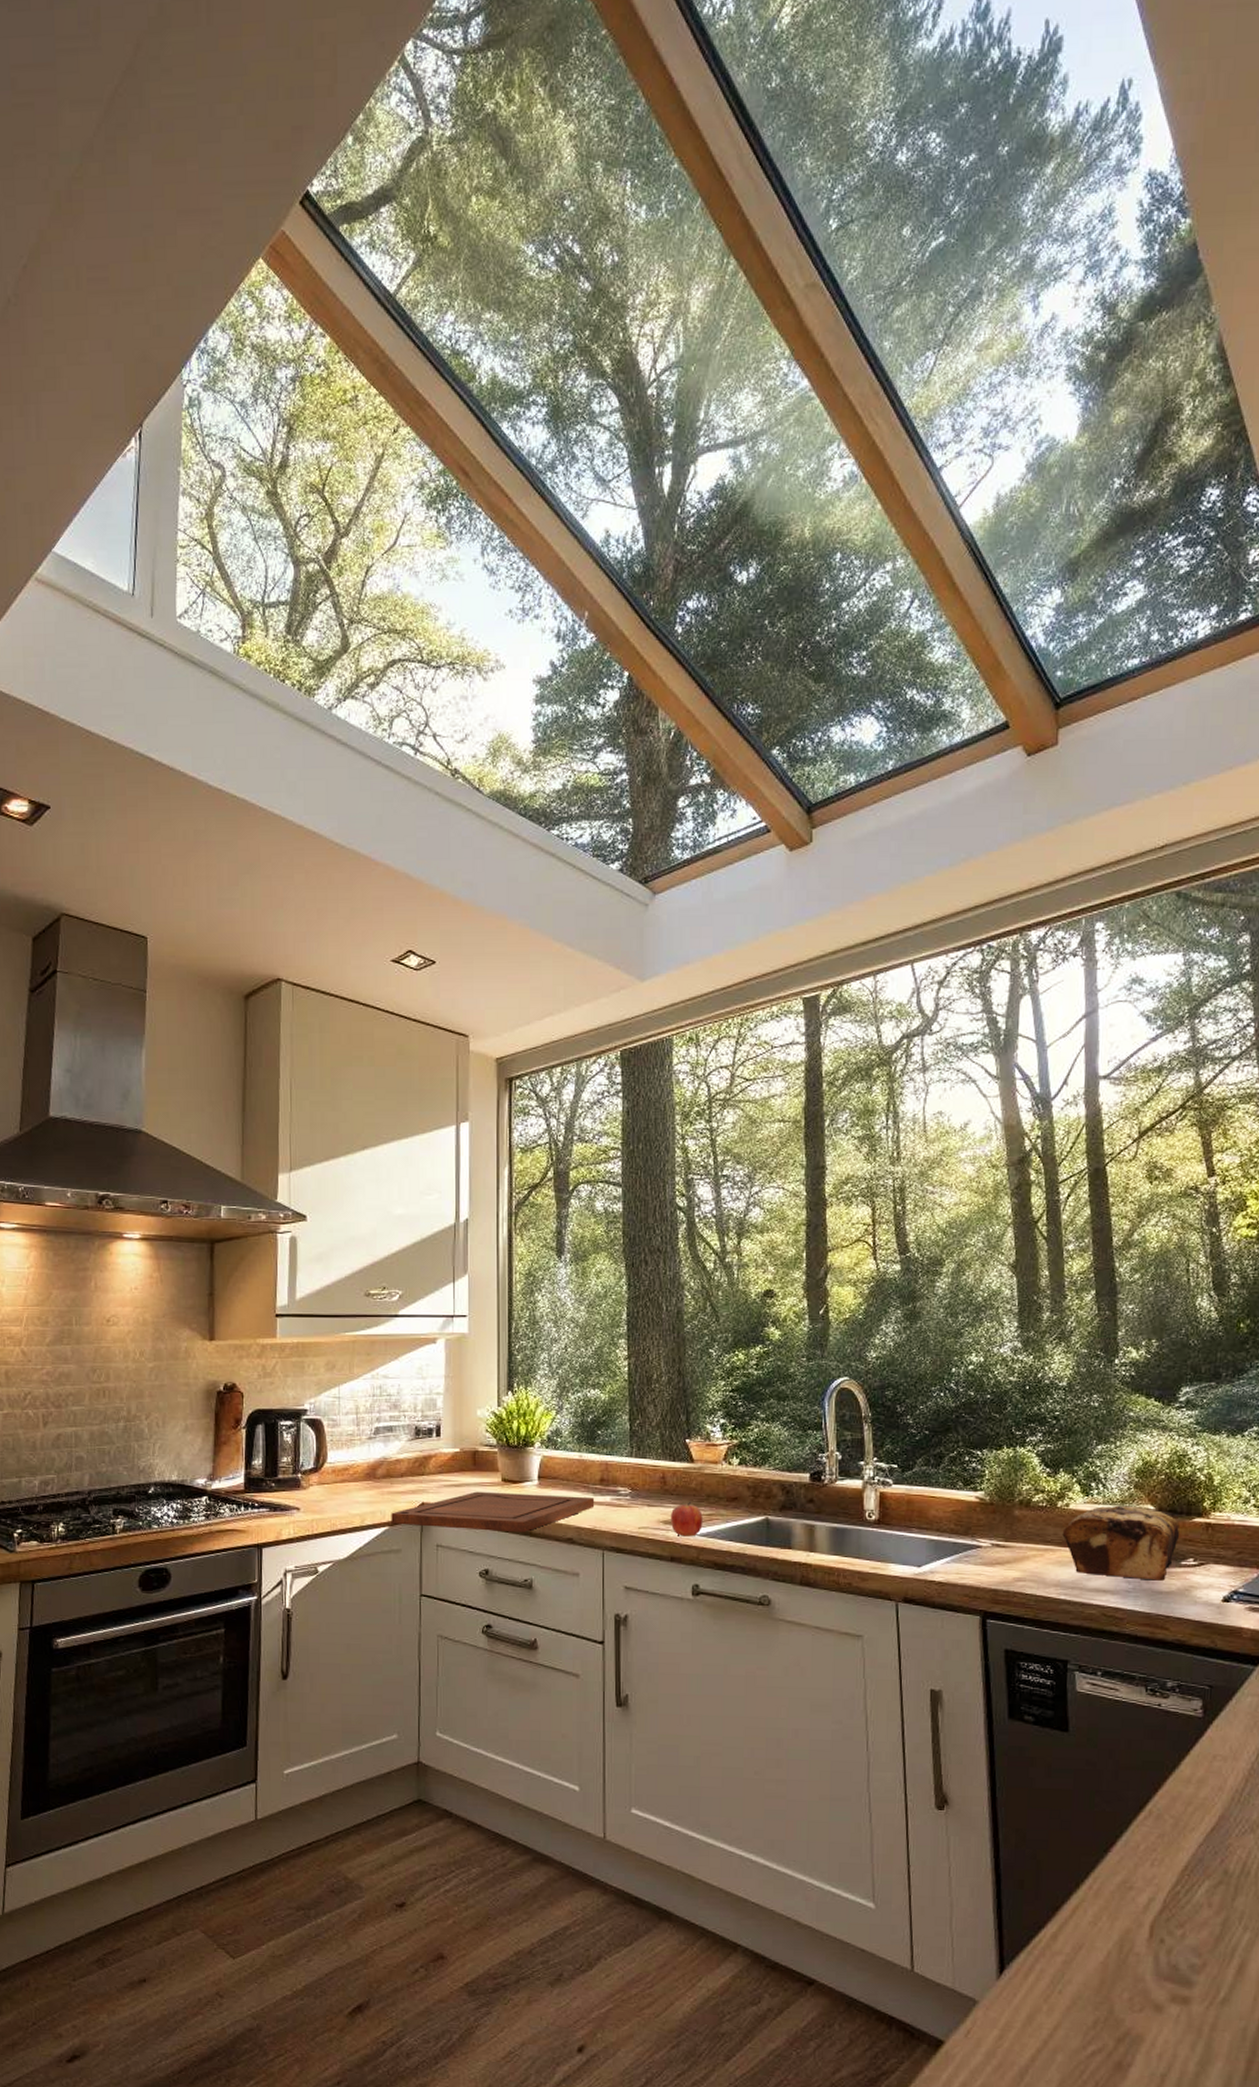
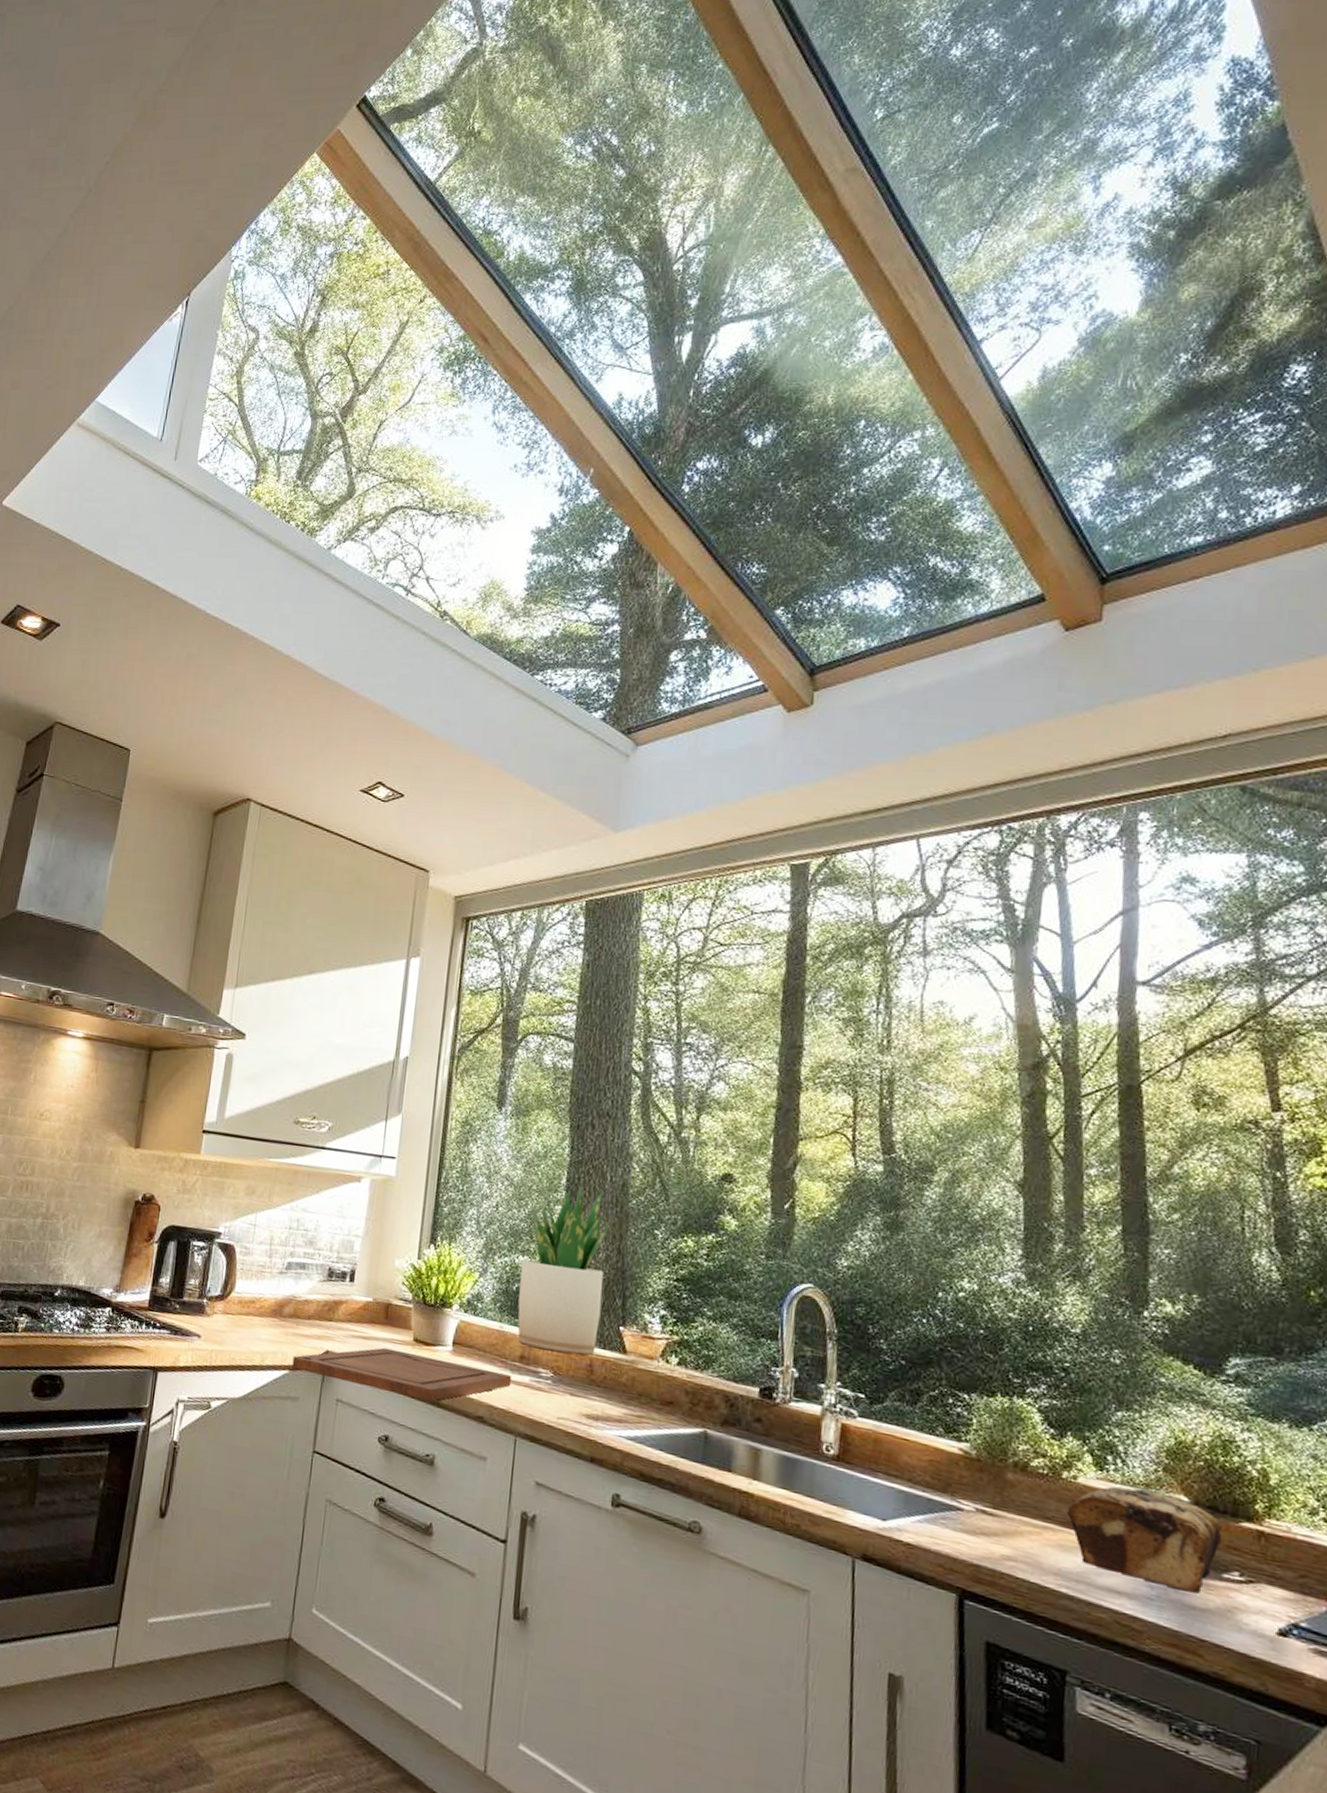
planter: none [593,1318,669,1471] -> present [518,1186,610,1355]
fruit: present [670,1501,703,1537] -> none [593,1397,632,1439]

